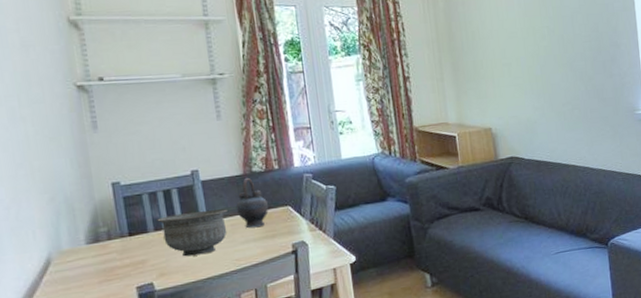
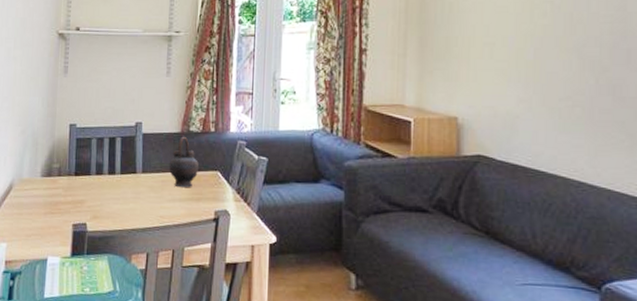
bowl: present [157,209,227,257] -> none [100,162,161,205]

